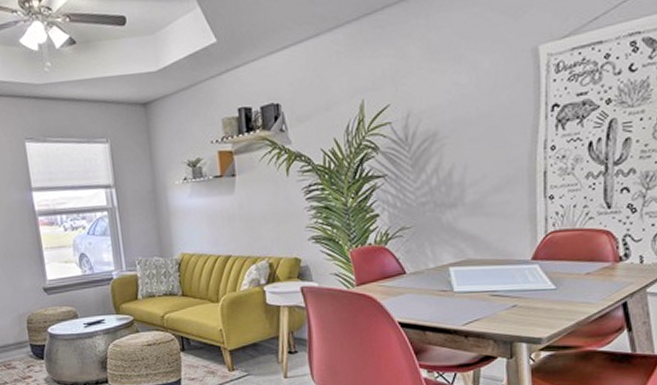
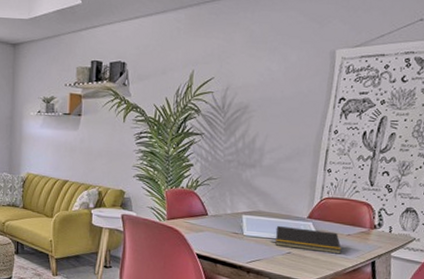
notepad: none [493,272,582,300] -> present [275,225,342,254]

